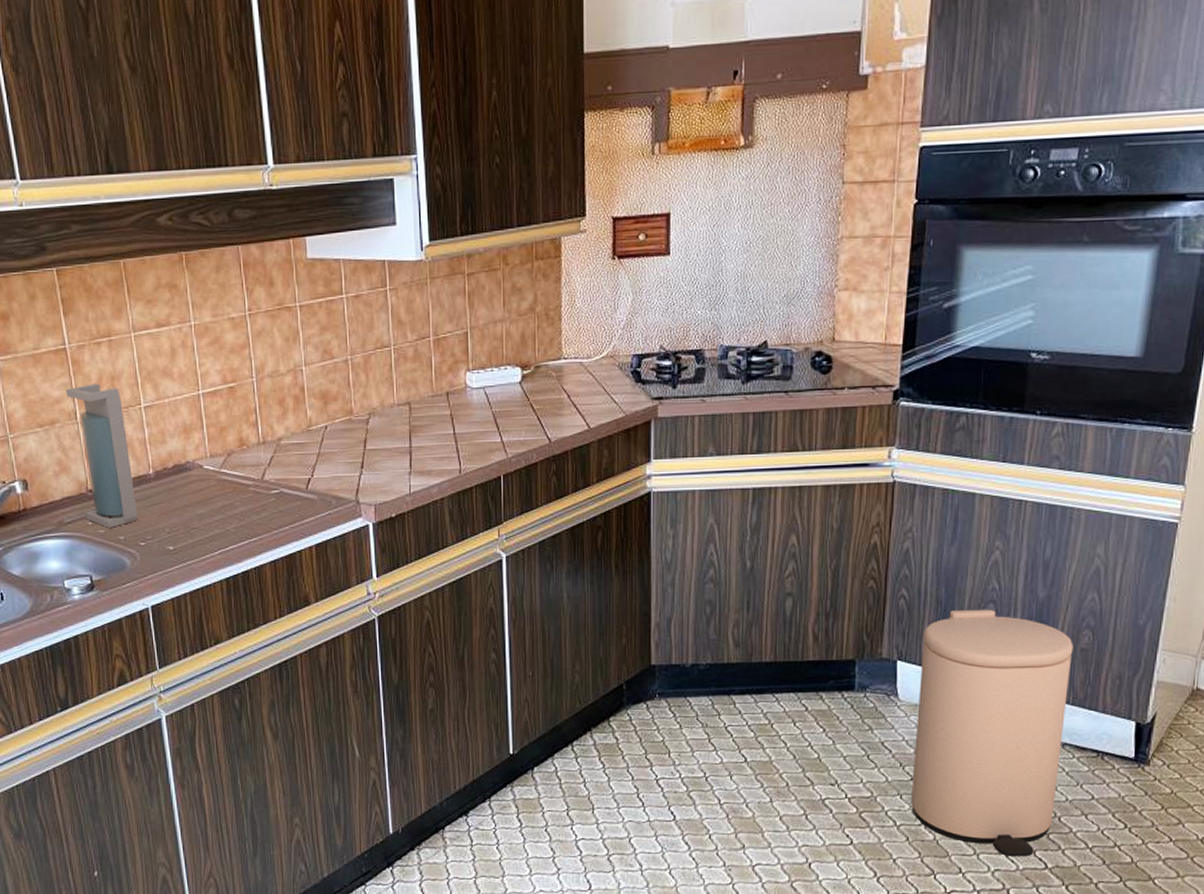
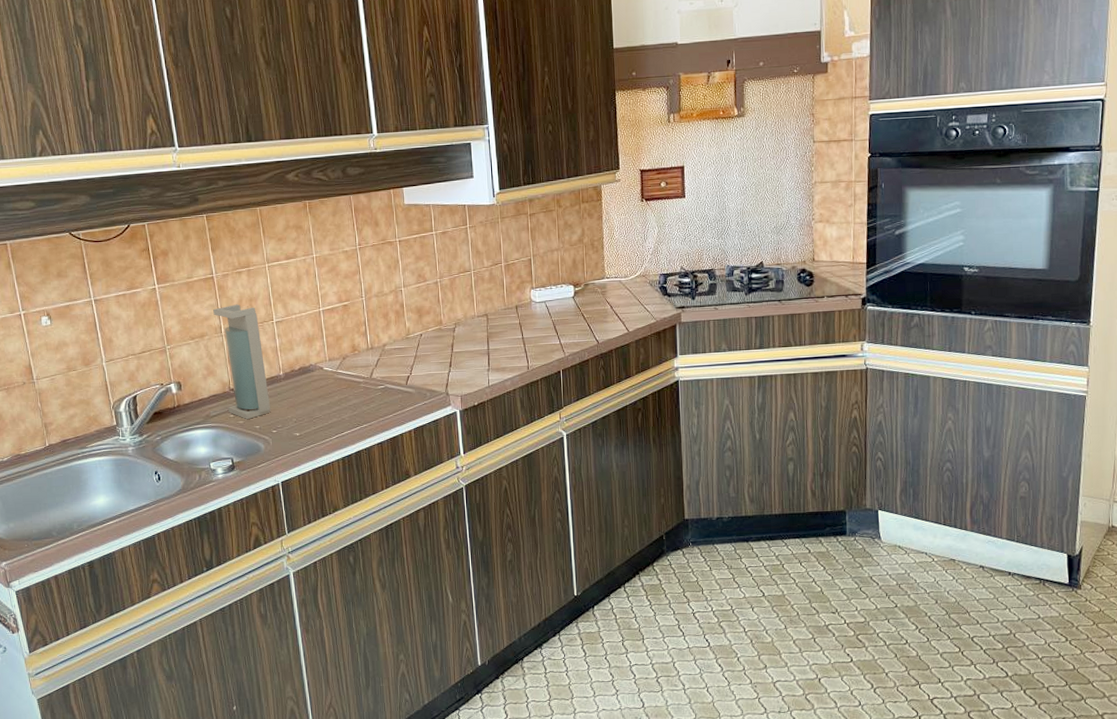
pedal bin: present [911,609,1073,857] -> none [896,467,1014,668]

